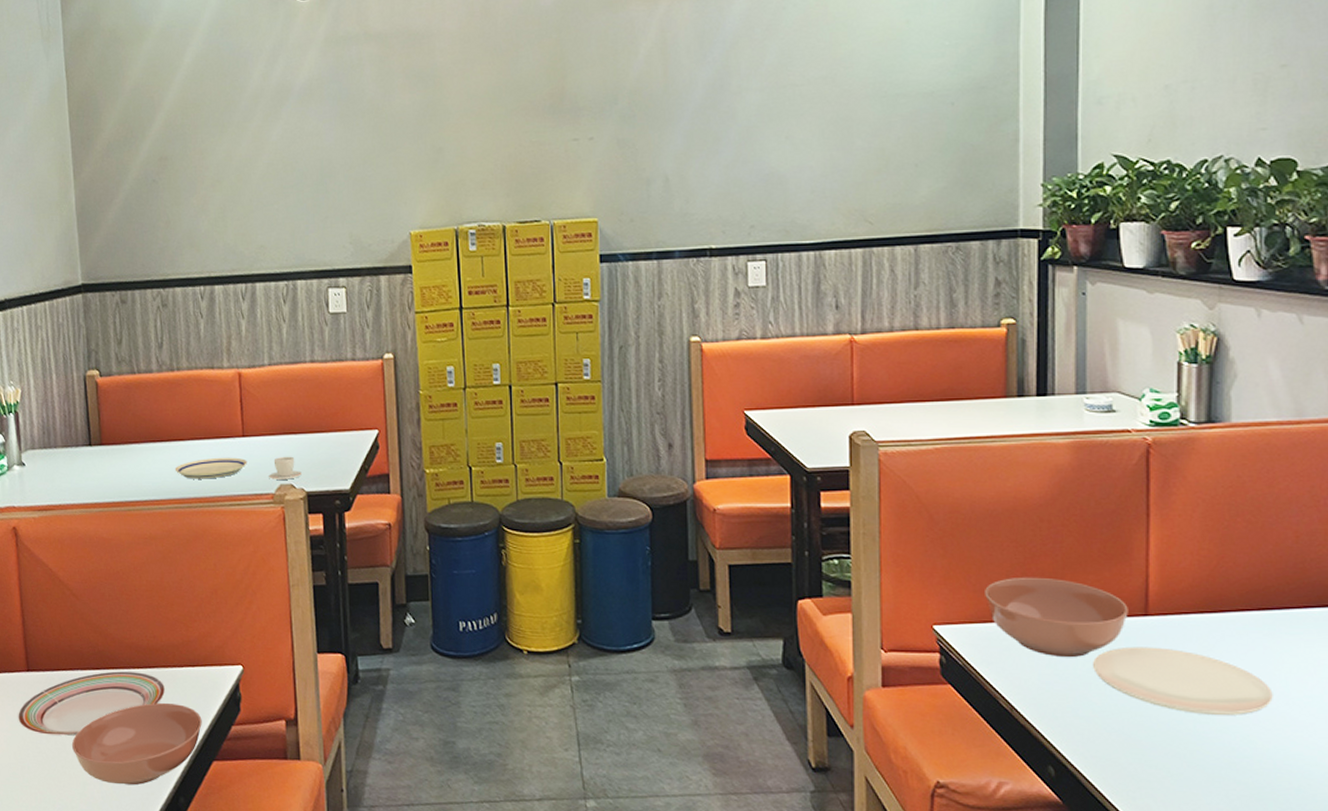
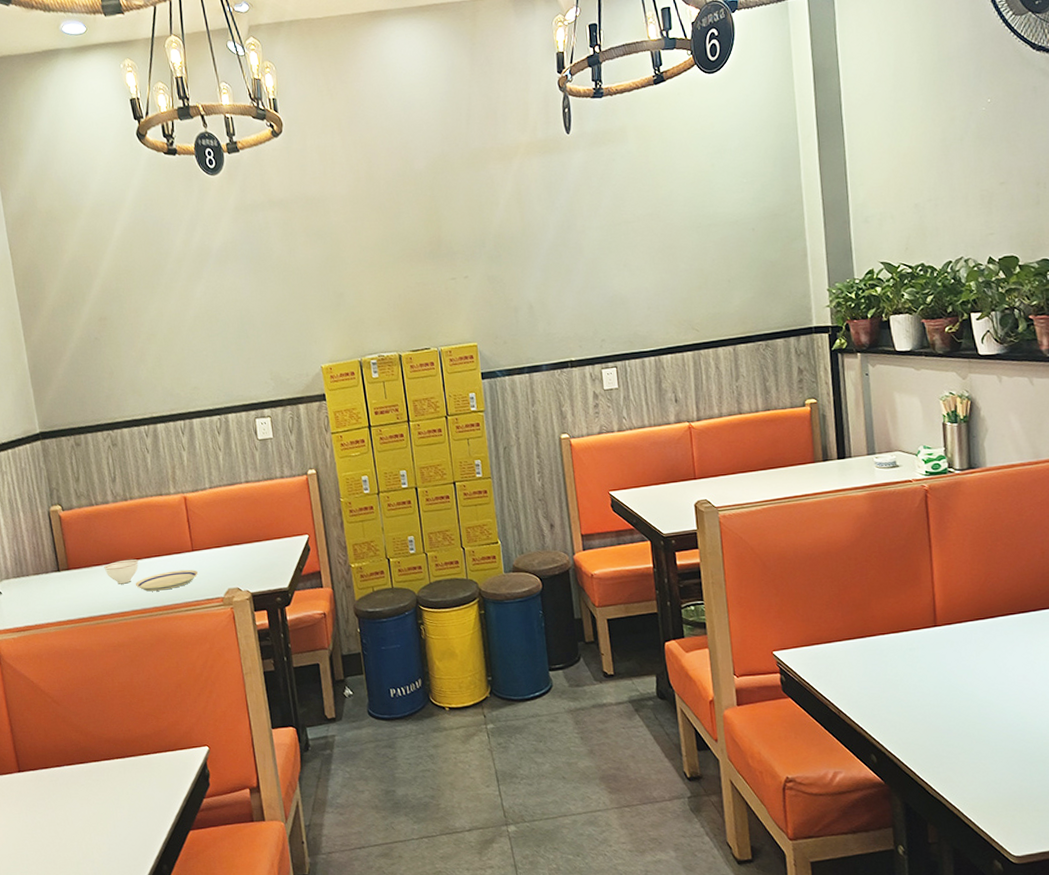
plate: present [17,671,165,736] -> none [13,762,143,826]
bowl: present [71,703,202,785] -> none [63,785,178,861]
bowl: none [141,439,181,467] -> present [104,559,139,585]
teacup: present [269,456,303,480] -> none [217,564,247,585]
bowl: present [983,576,1128,658] -> none [810,604,922,667]
plate: present [1093,646,1273,716] -> none [898,650,1036,701]

